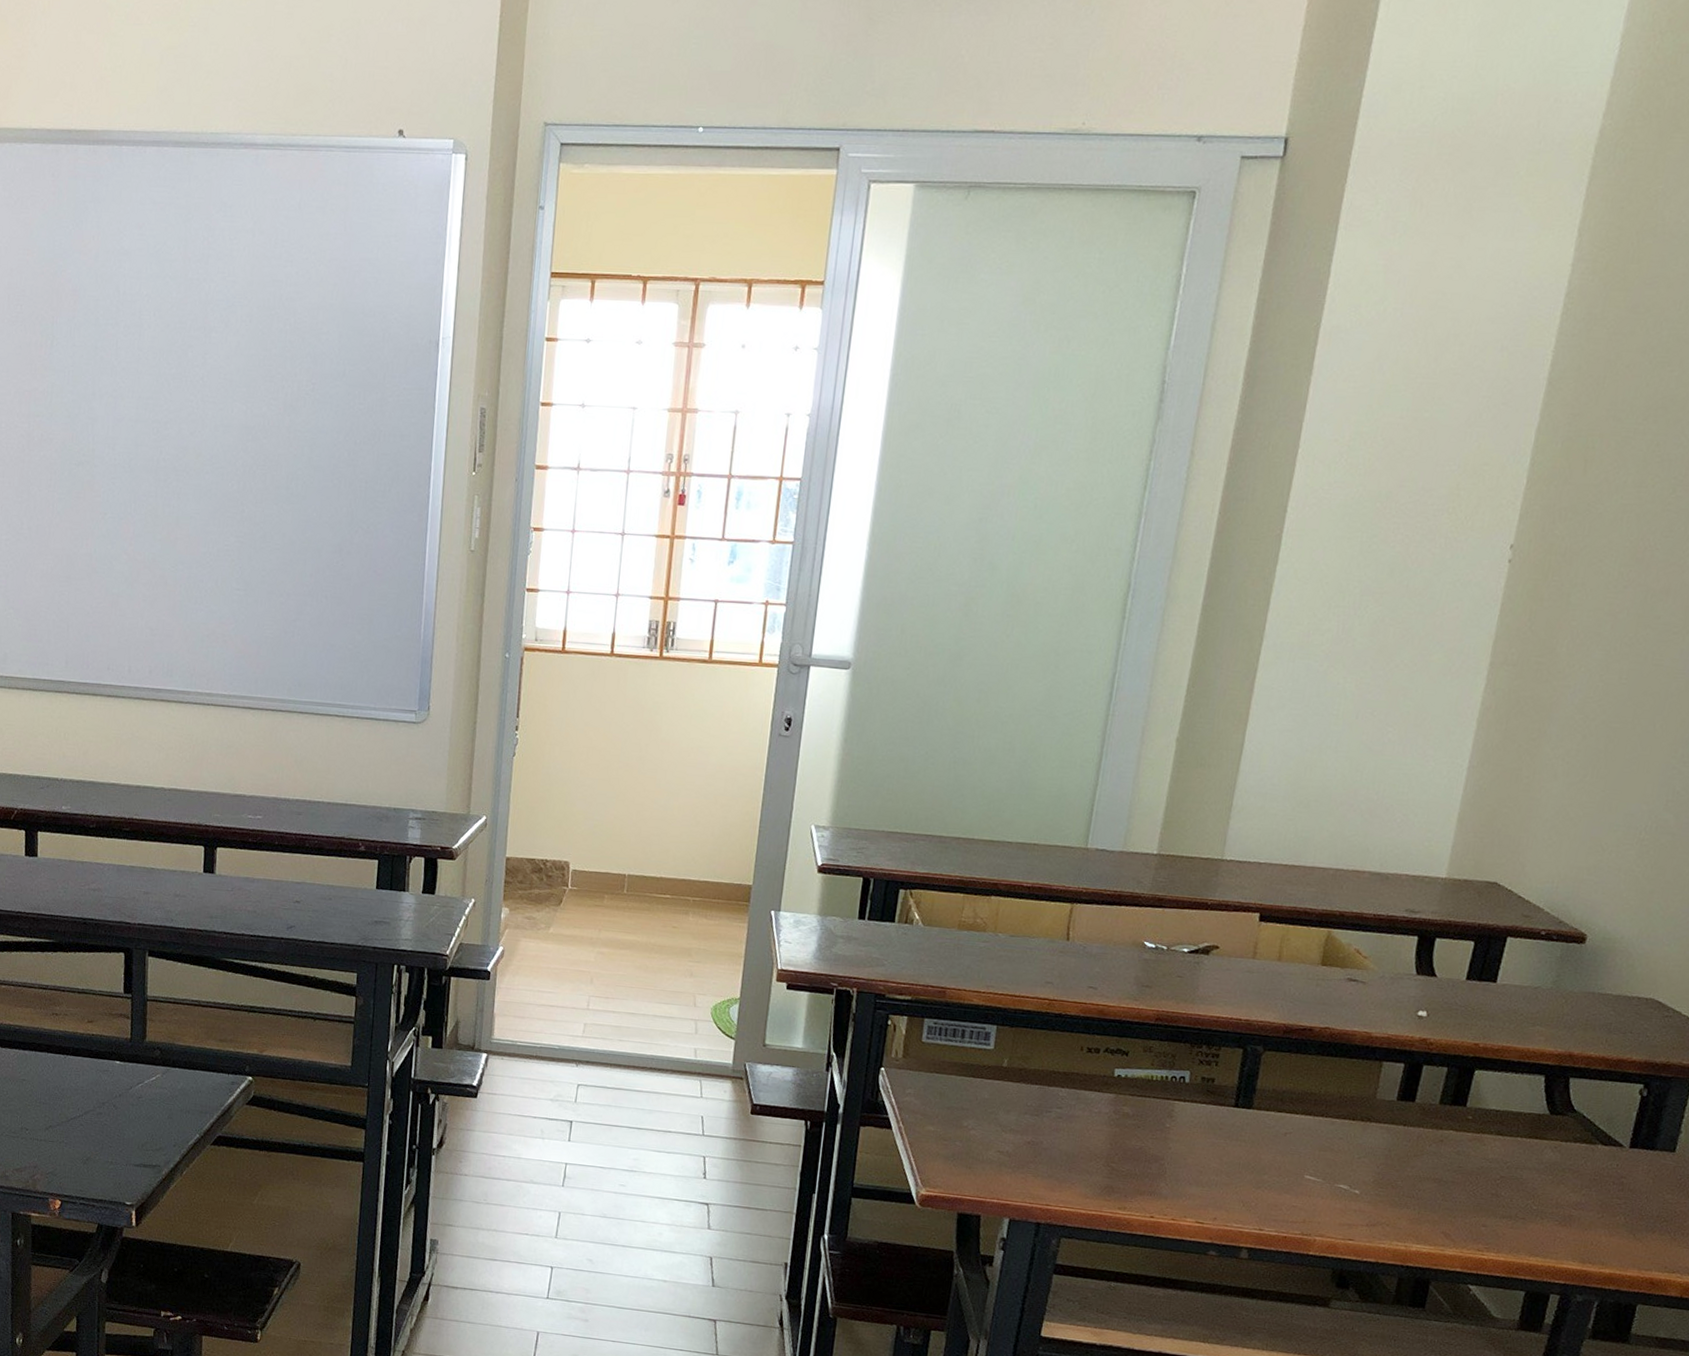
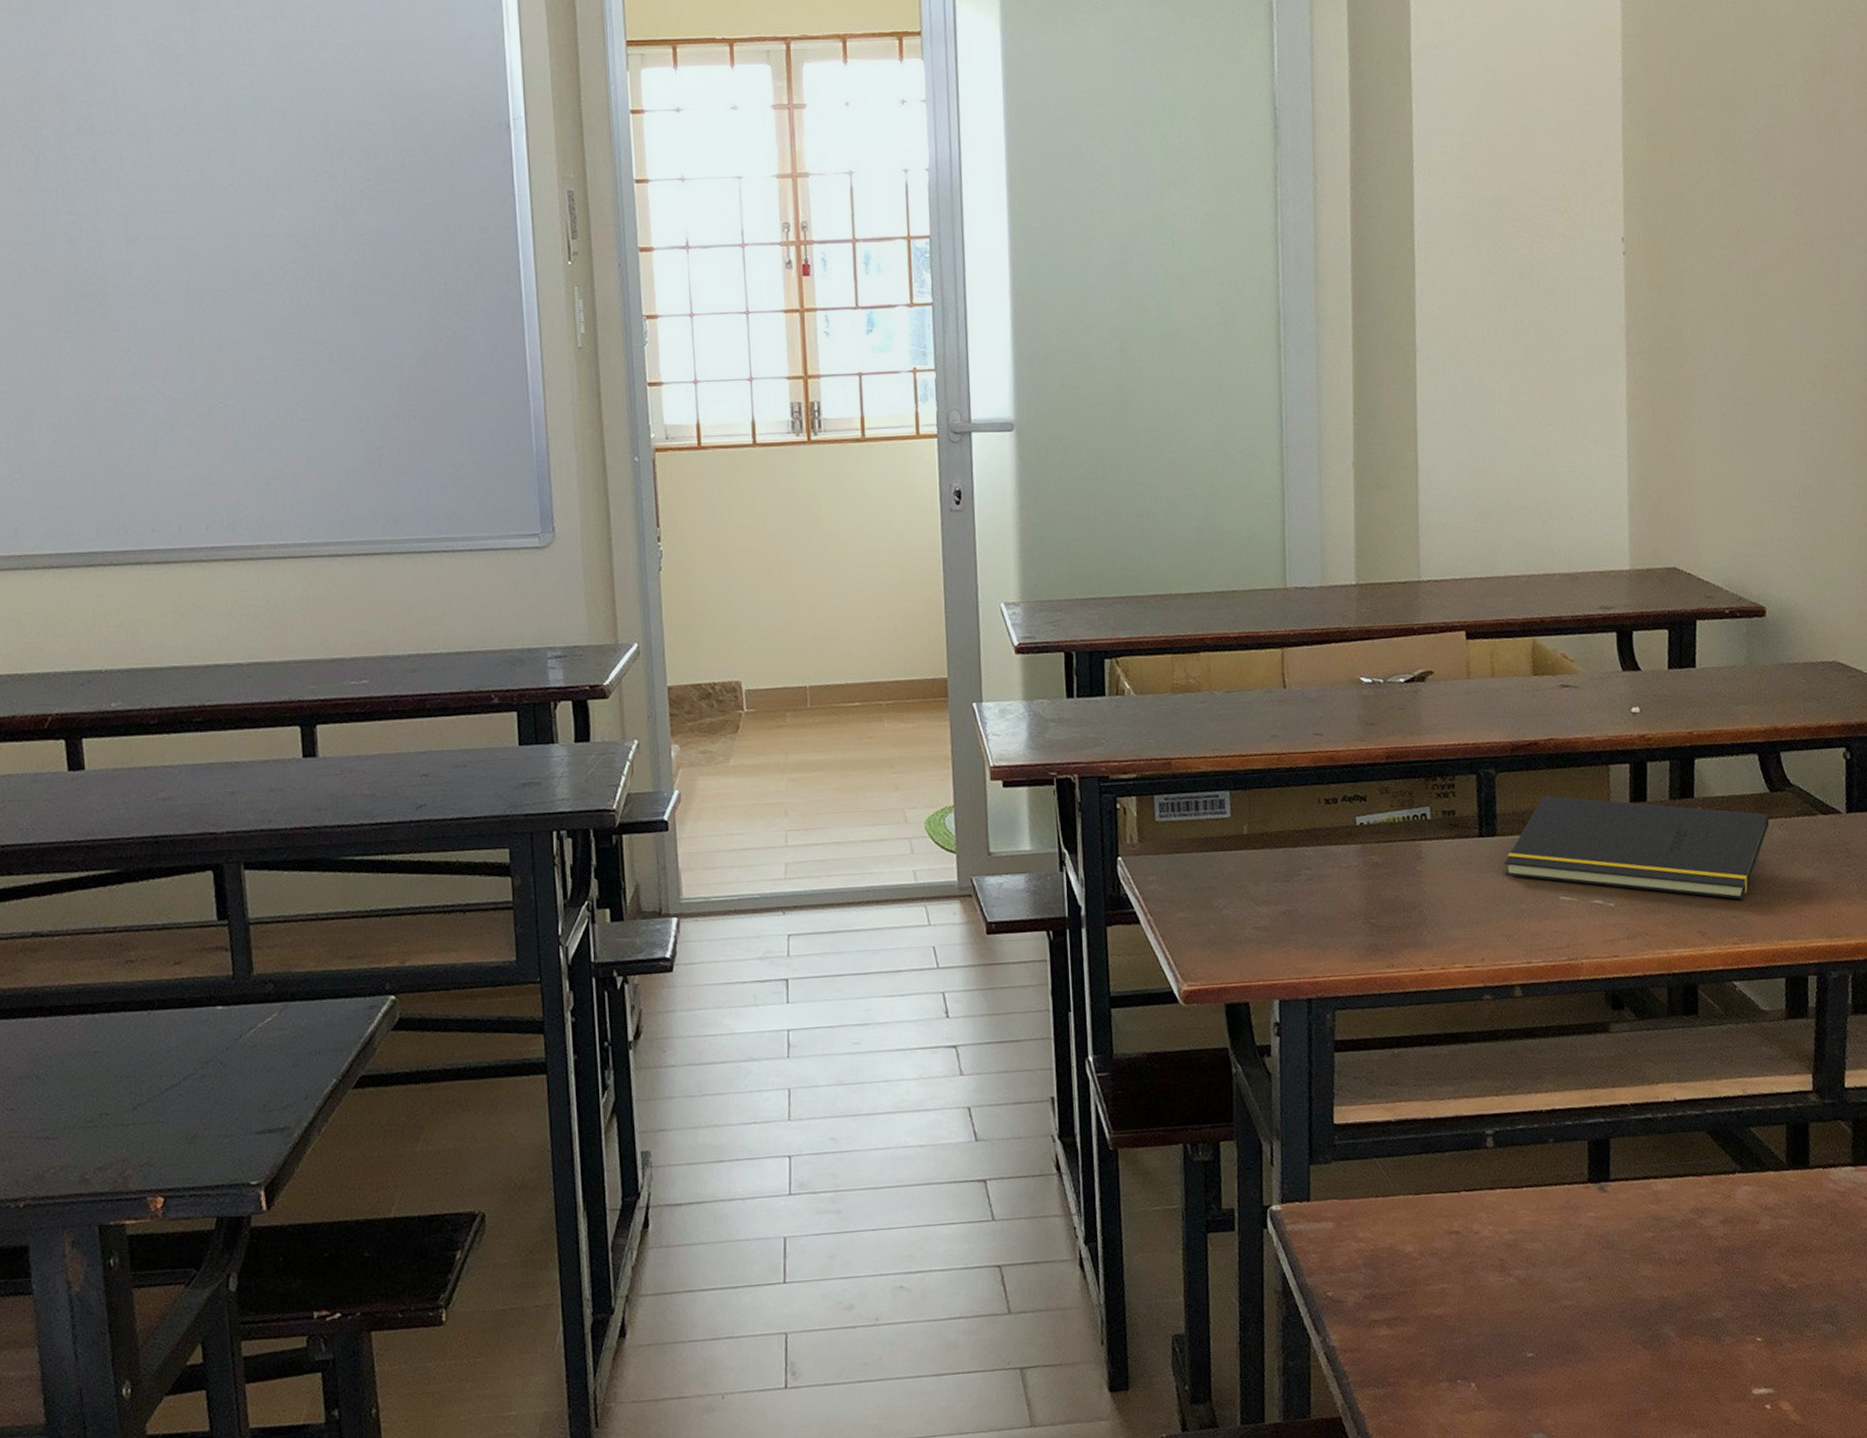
notepad: none [1254,1079,1544,1210] -> present [1505,795,1770,899]

